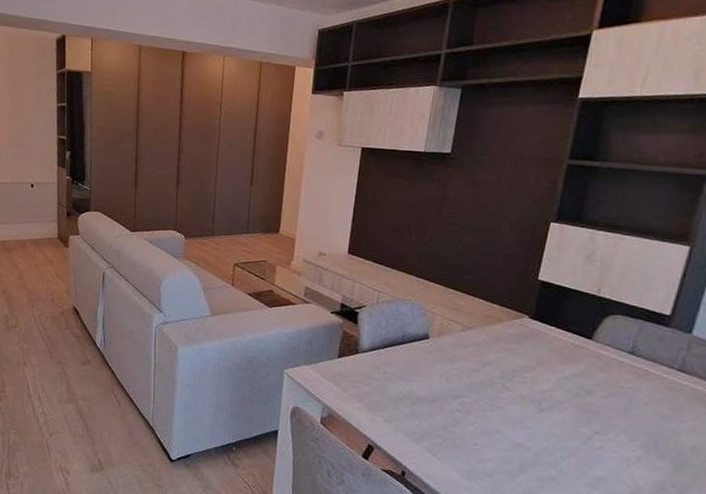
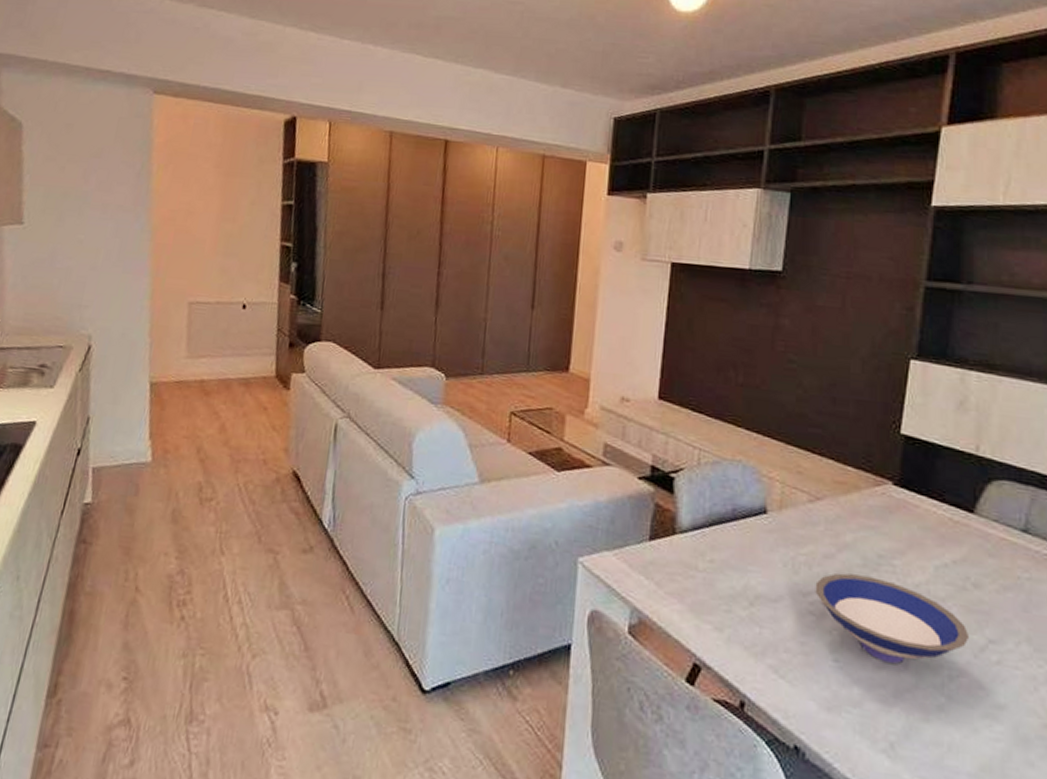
bowl: none [462,382,579,448] -> present [815,573,968,664]

